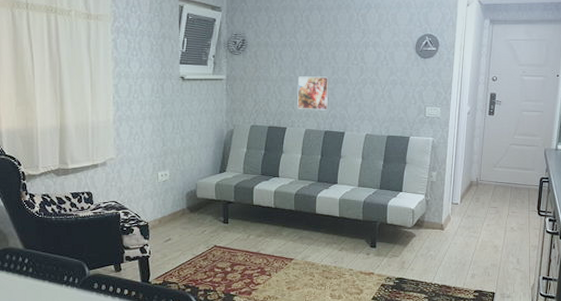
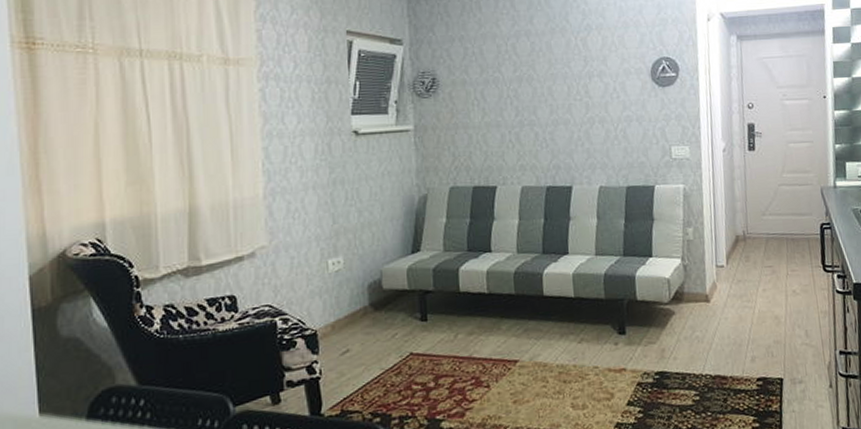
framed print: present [297,76,330,110] -> none [507,117,550,162]

